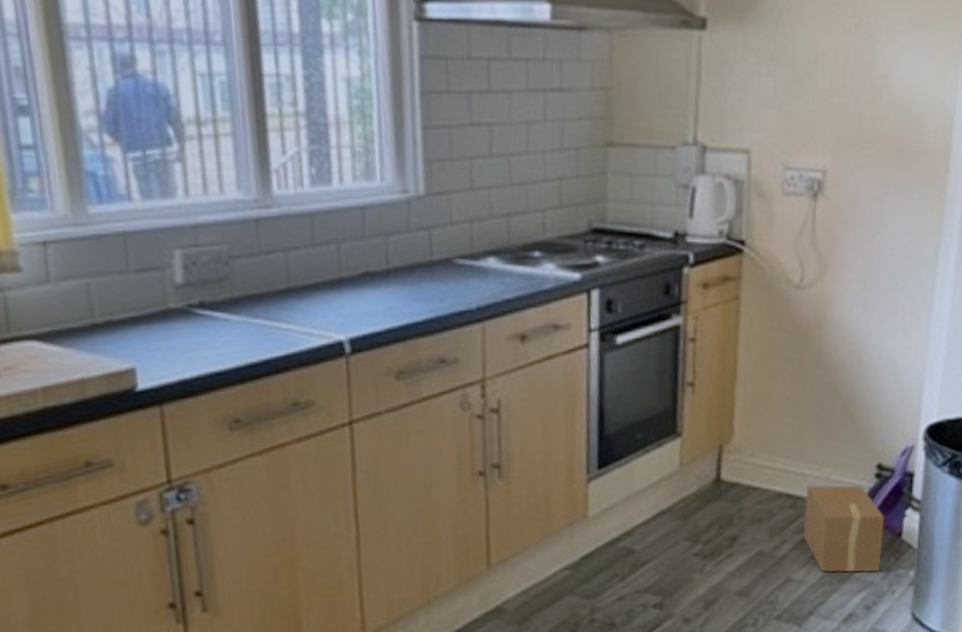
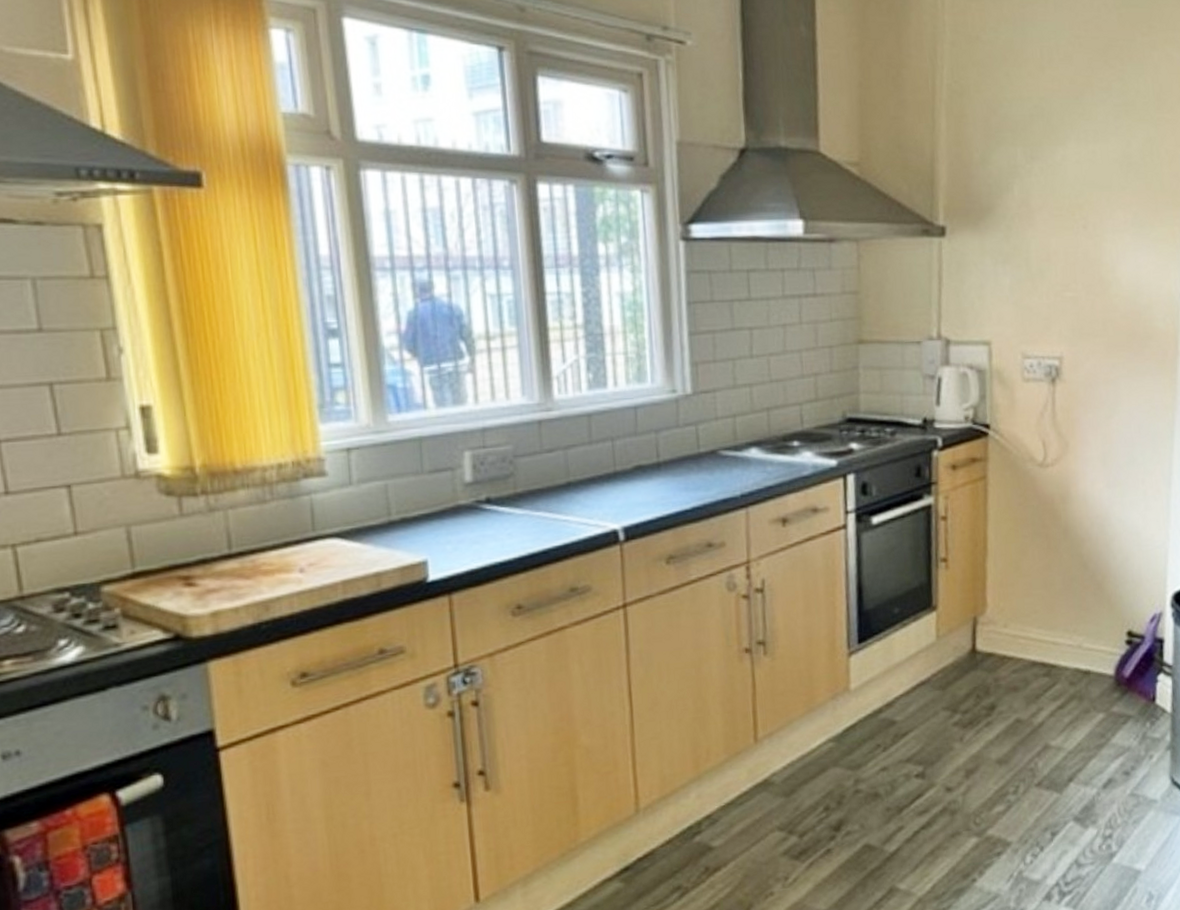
cardboard box: present [802,485,885,573] -> none [1058,652,1138,739]

